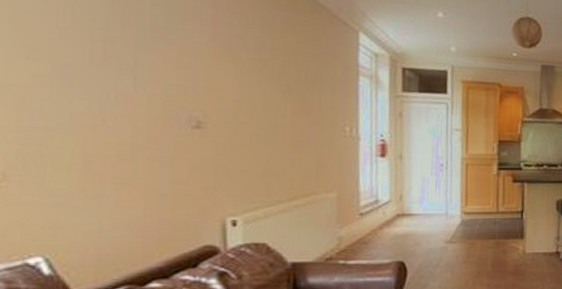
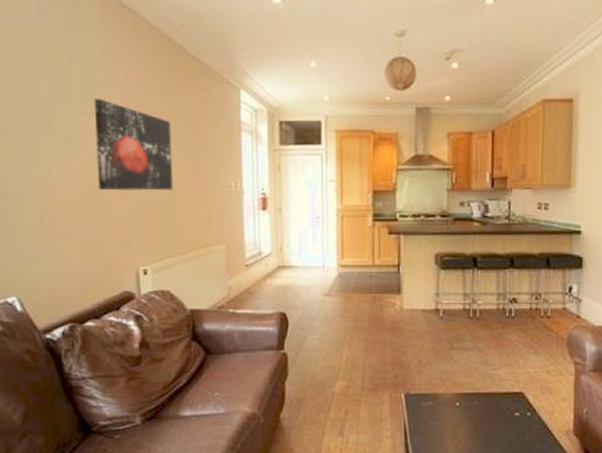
wall art: none [171,25,275,133] -> present [94,98,173,191]

